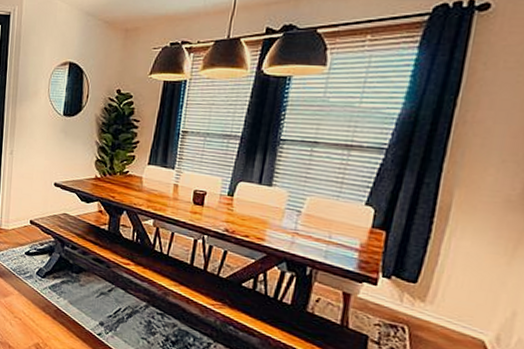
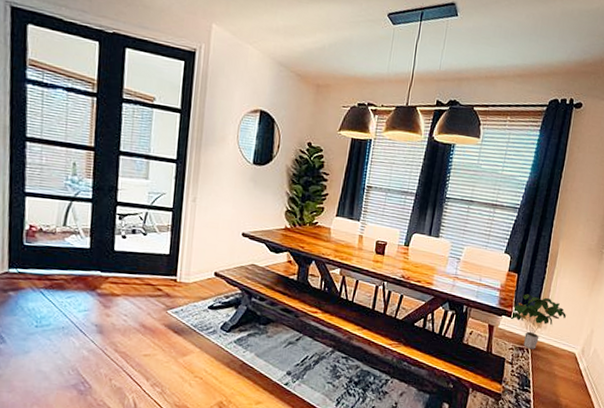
potted plant: none [373,257,467,329] -> present [509,294,566,349]

